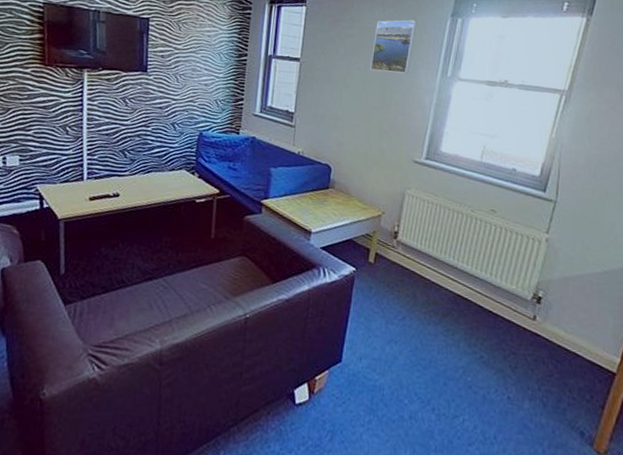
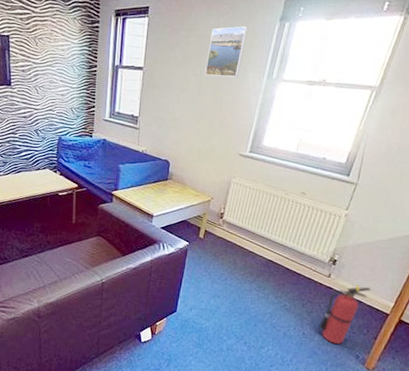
fire extinguisher: none [527,331,589,416] -> present [318,285,371,345]

